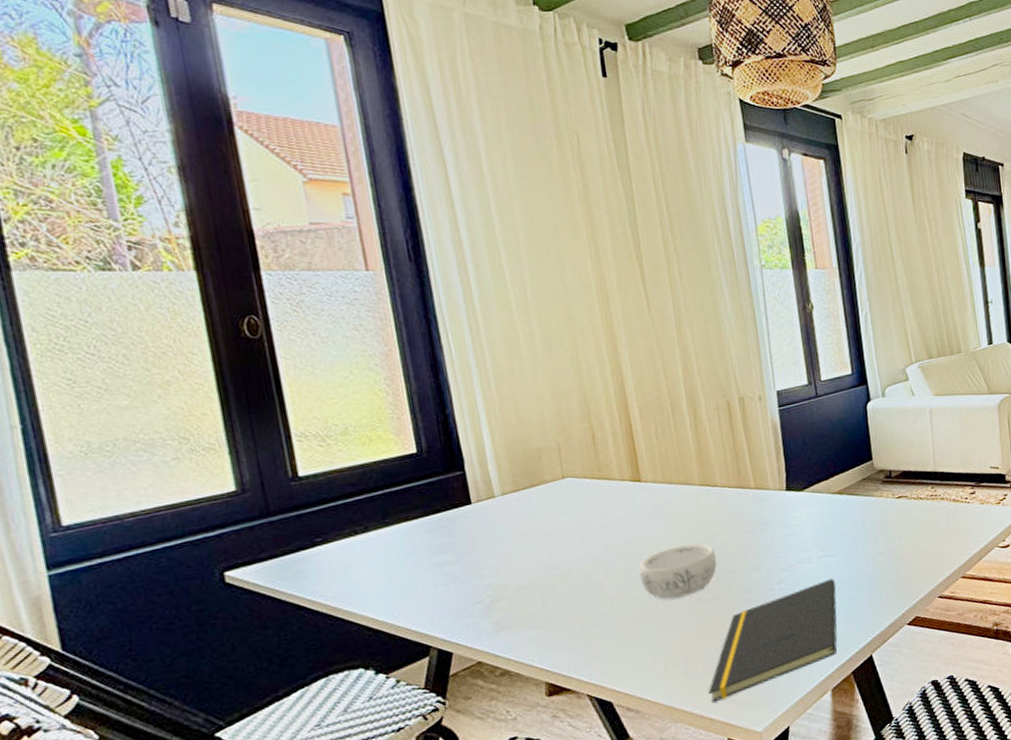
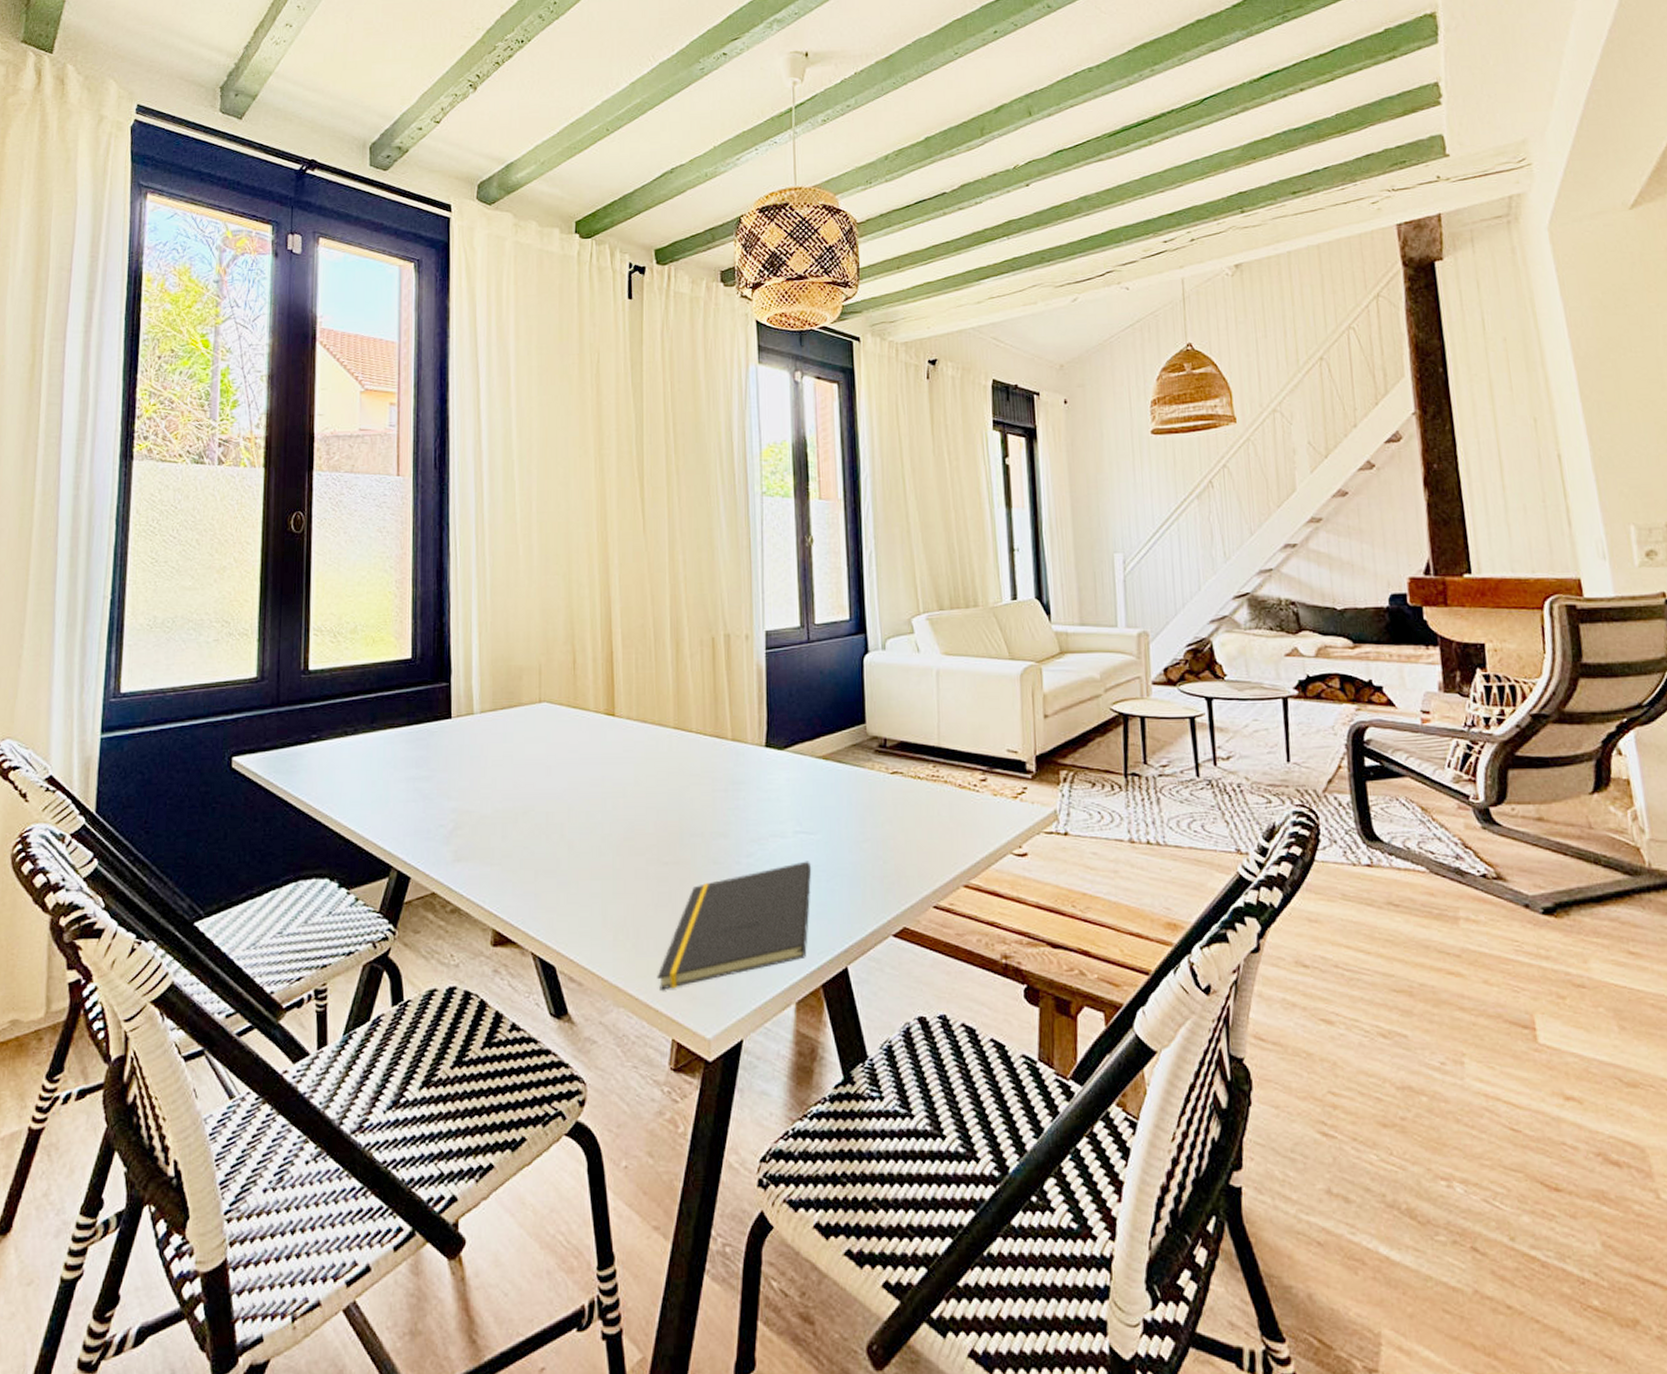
decorative bowl: present [639,543,717,600] -> none [601,795,683,855]

